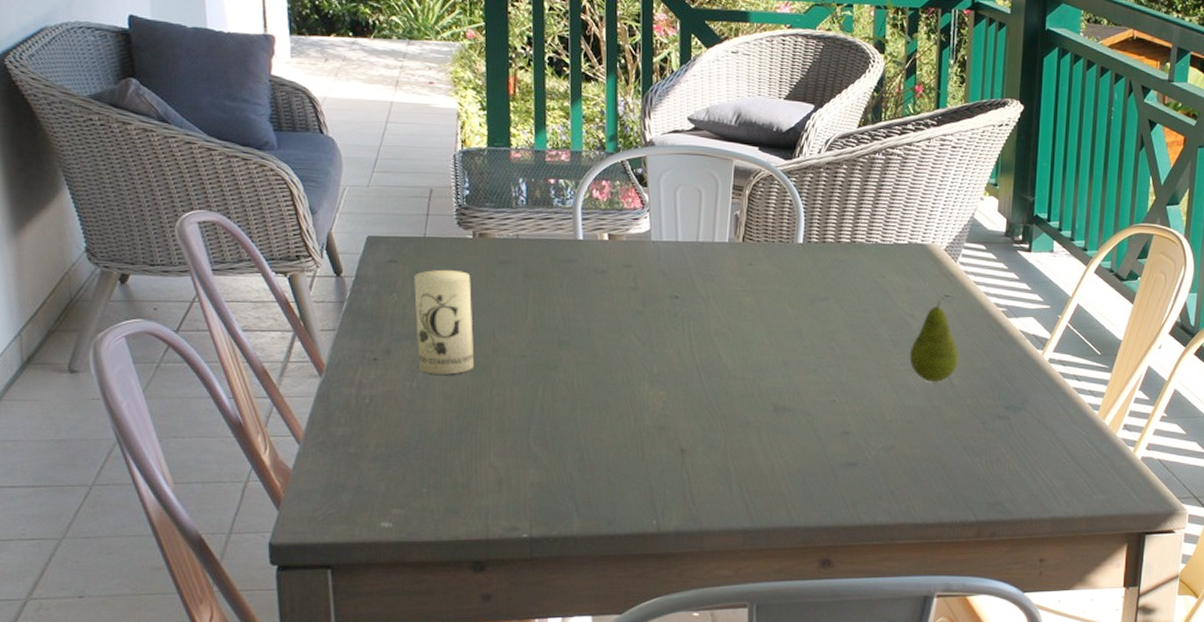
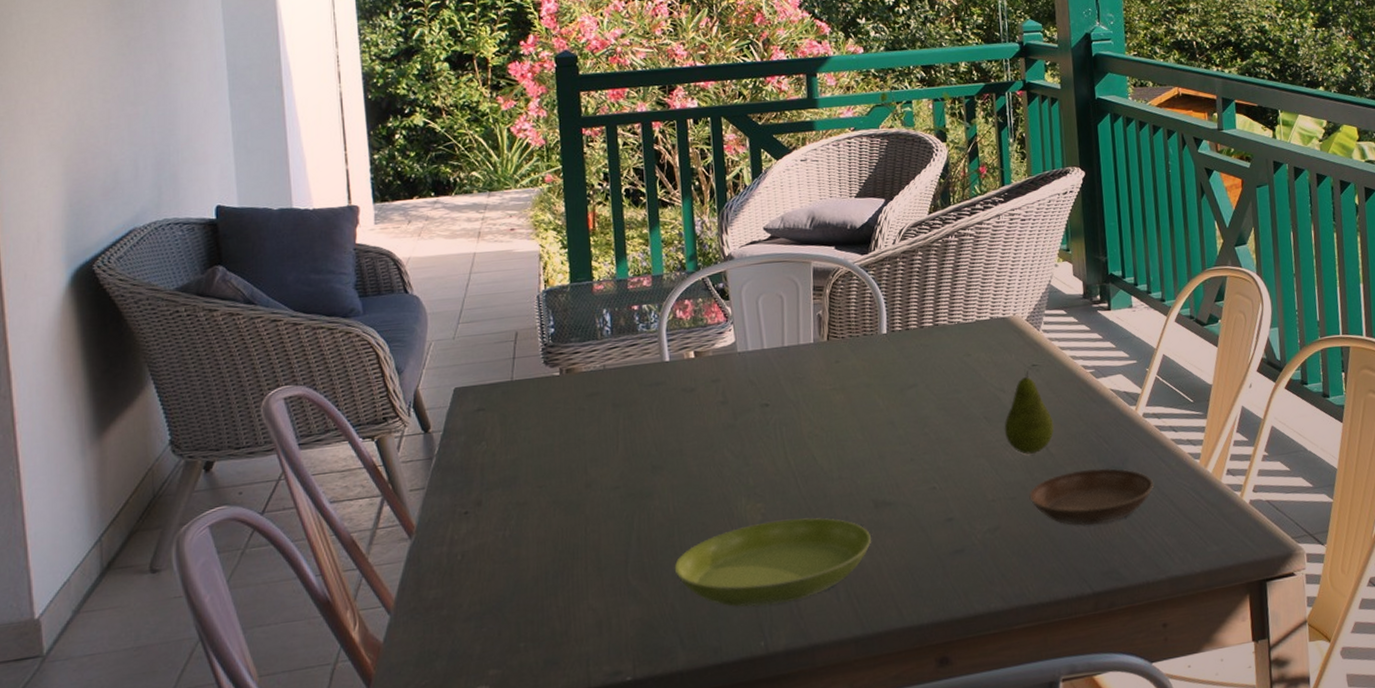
candle: present [414,269,473,375] -> none [503,409,567,520]
saucer: none [574,410,767,487] -> present [674,518,871,607]
saucer: none [926,404,1050,459] -> present [1029,468,1154,527]

